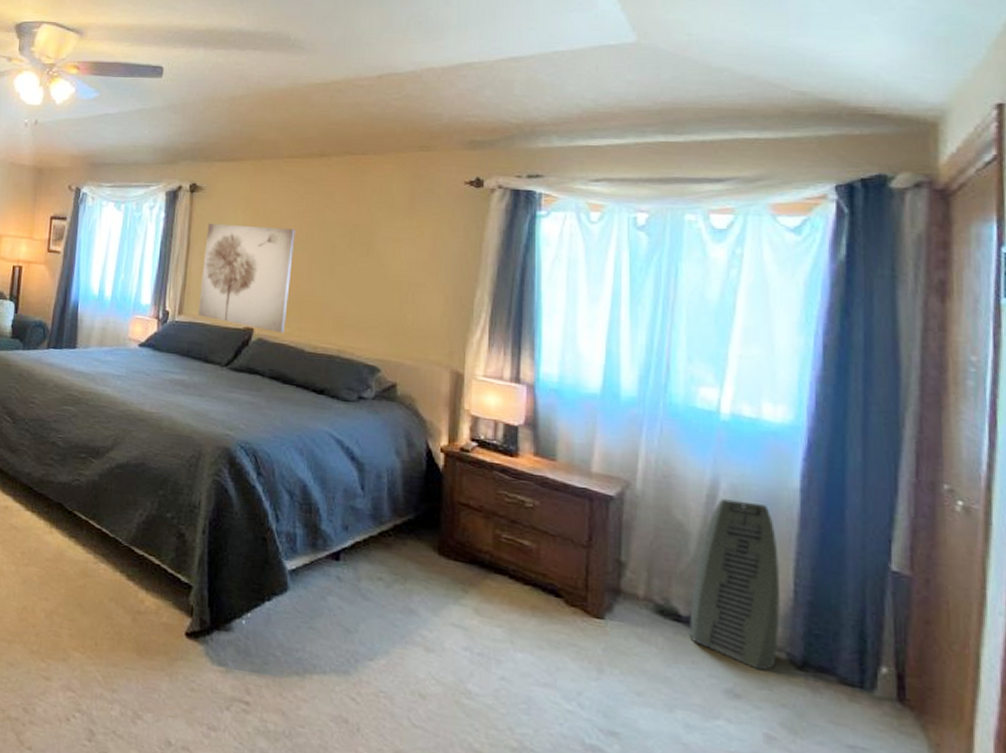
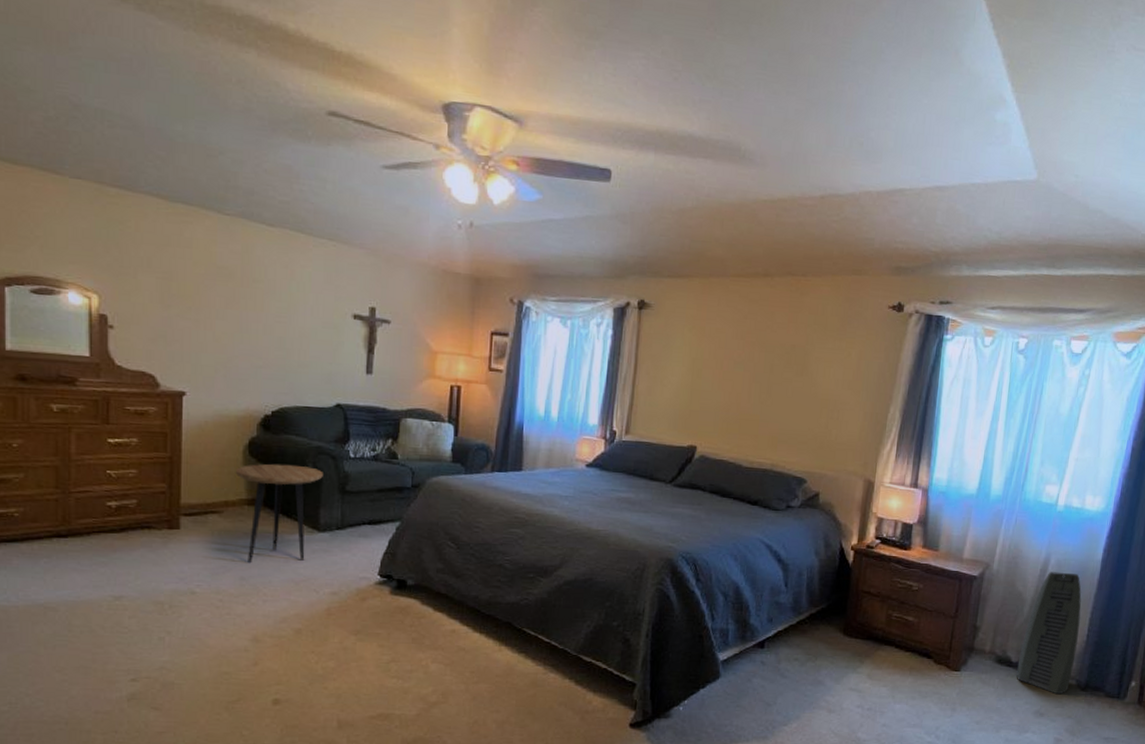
wall art: present [197,223,295,334] -> none [644,341,738,451]

